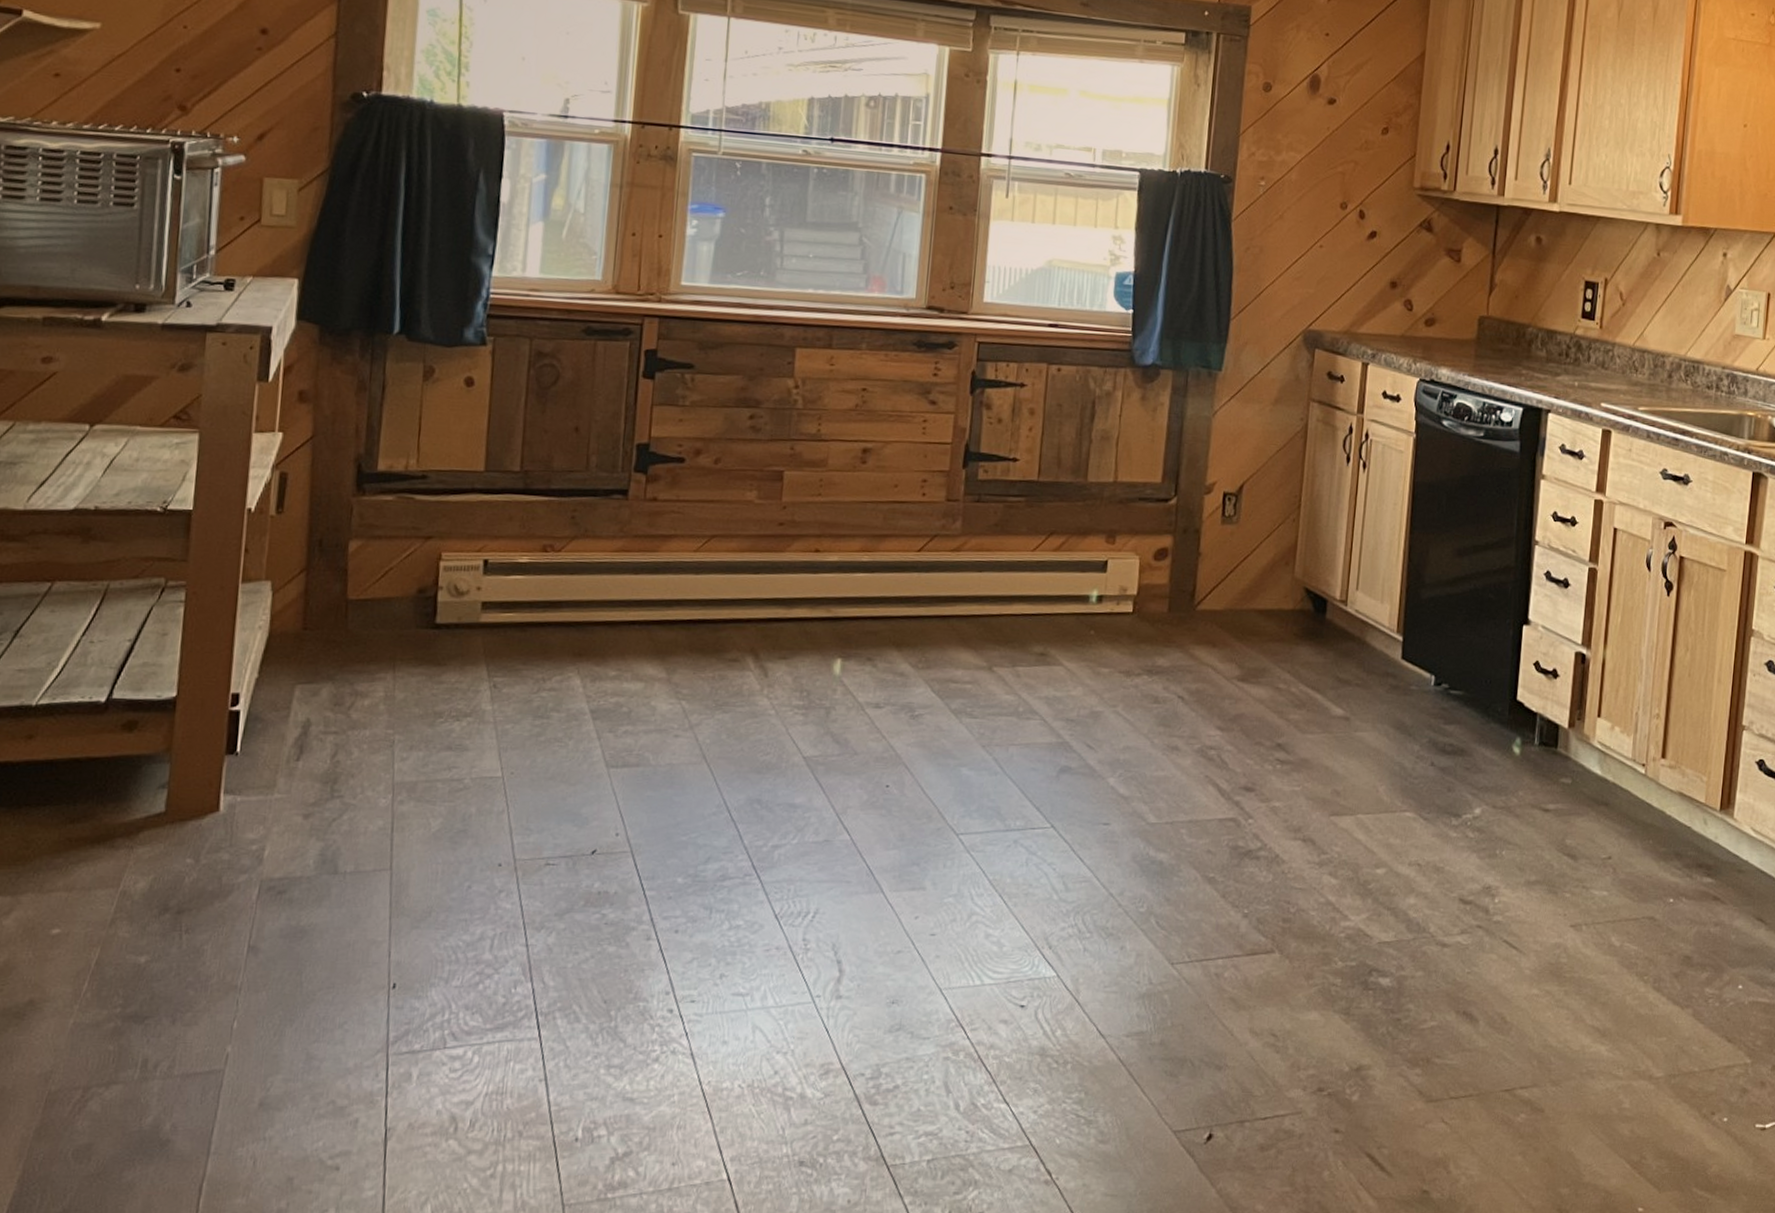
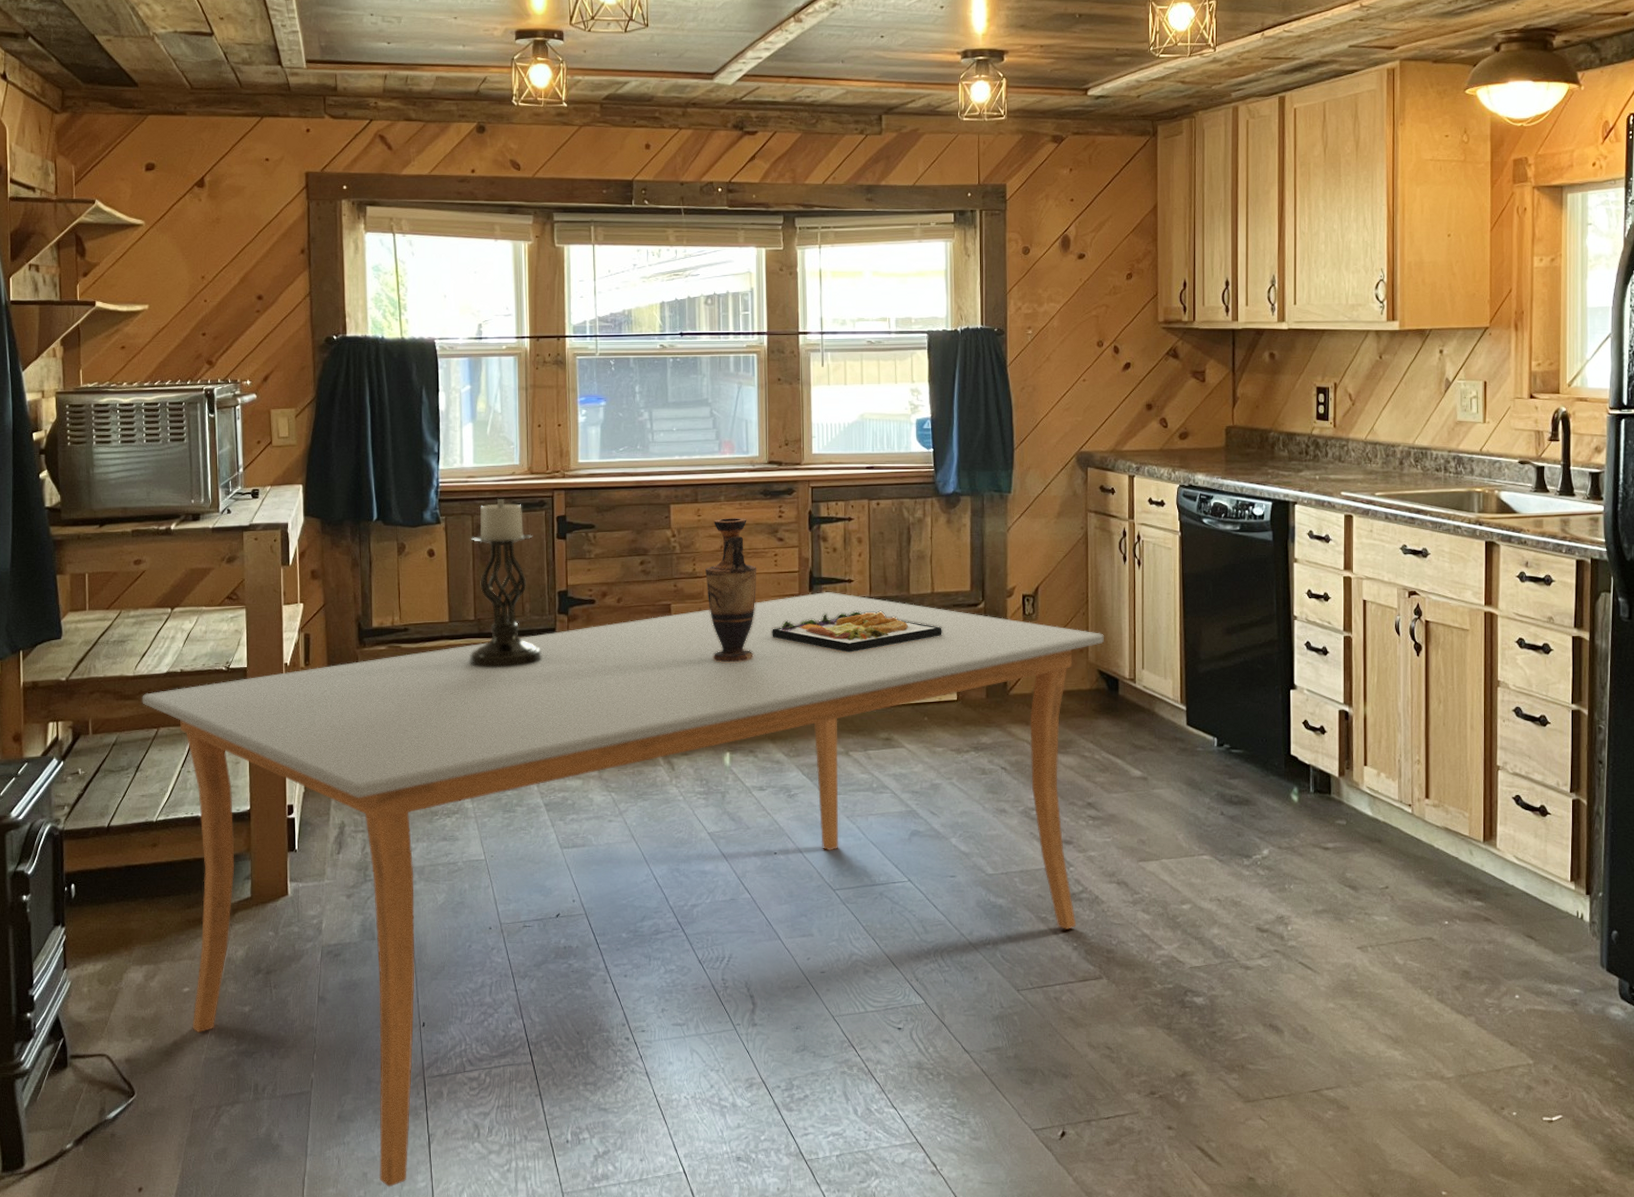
dining table: none [32,470,1317,1197] -> present [142,591,1105,1188]
candle holder: none [506,321,610,536] -> present [469,499,542,668]
vase: none [831,370,900,548] -> present [705,518,757,662]
food plate: none [910,496,1123,547] -> present [772,611,942,653]

